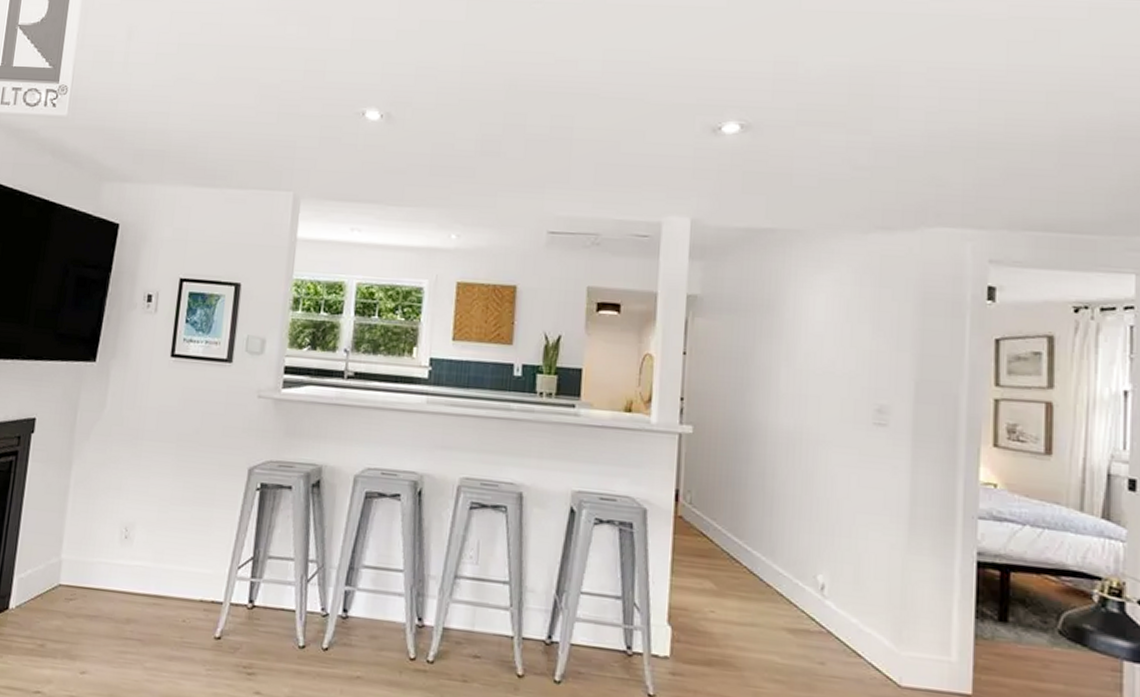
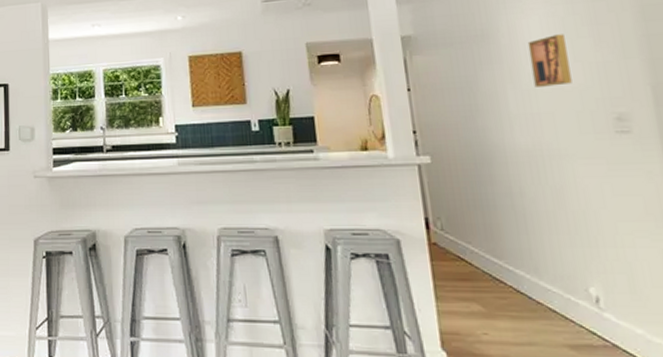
wall art: none [808,316,846,370] -> present [527,34,572,87]

